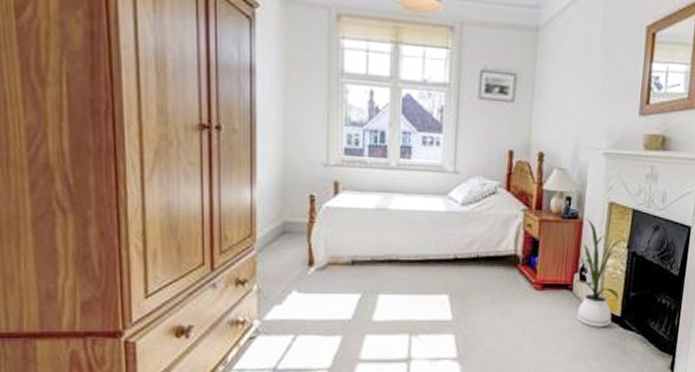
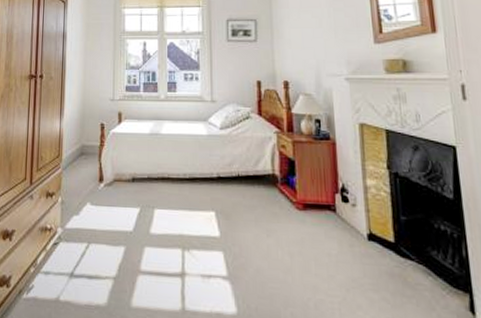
house plant: present [575,219,628,327] -> none [337,139,389,254]

